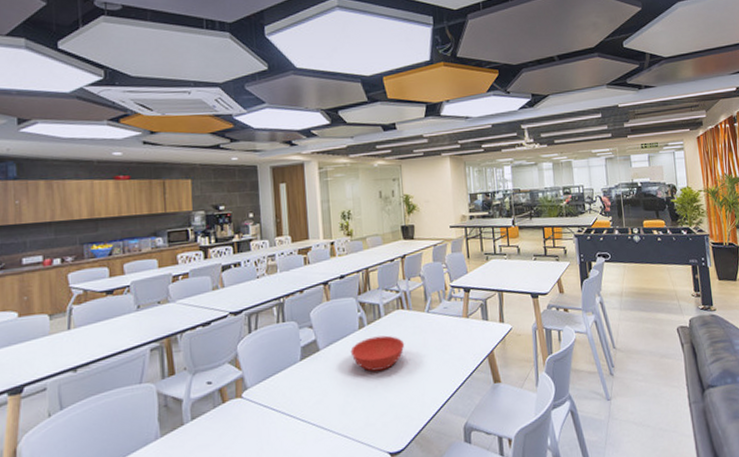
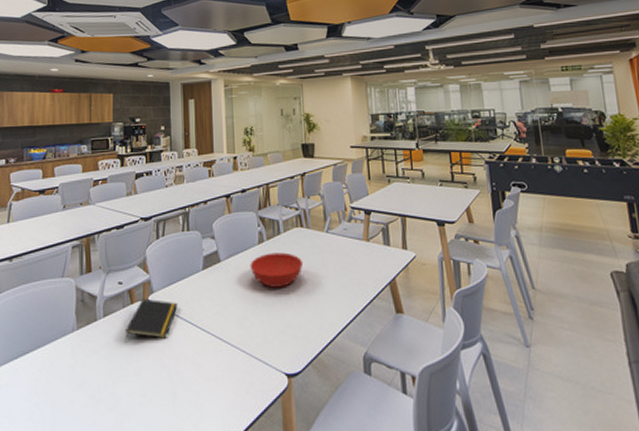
notepad: none [216,395,275,443] -> present [125,298,178,343]

